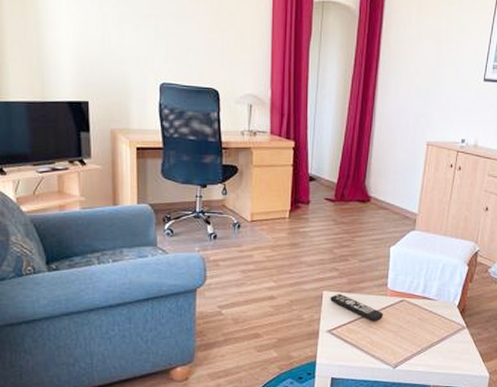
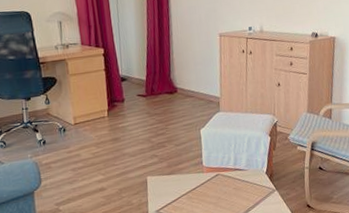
remote control: present [330,294,384,322] -> none [154,177,203,197]

